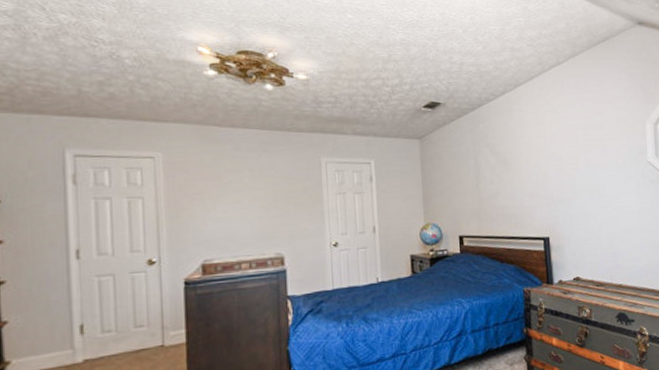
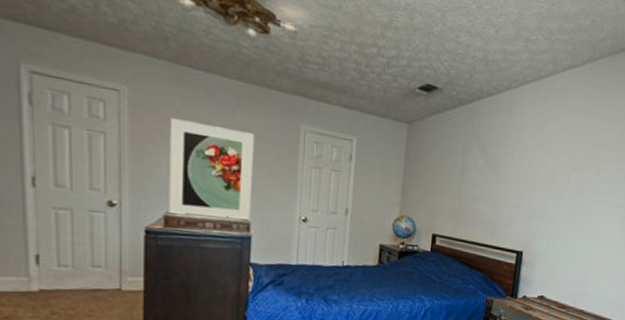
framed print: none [202,172,284,261] -> present [169,118,254,221]

